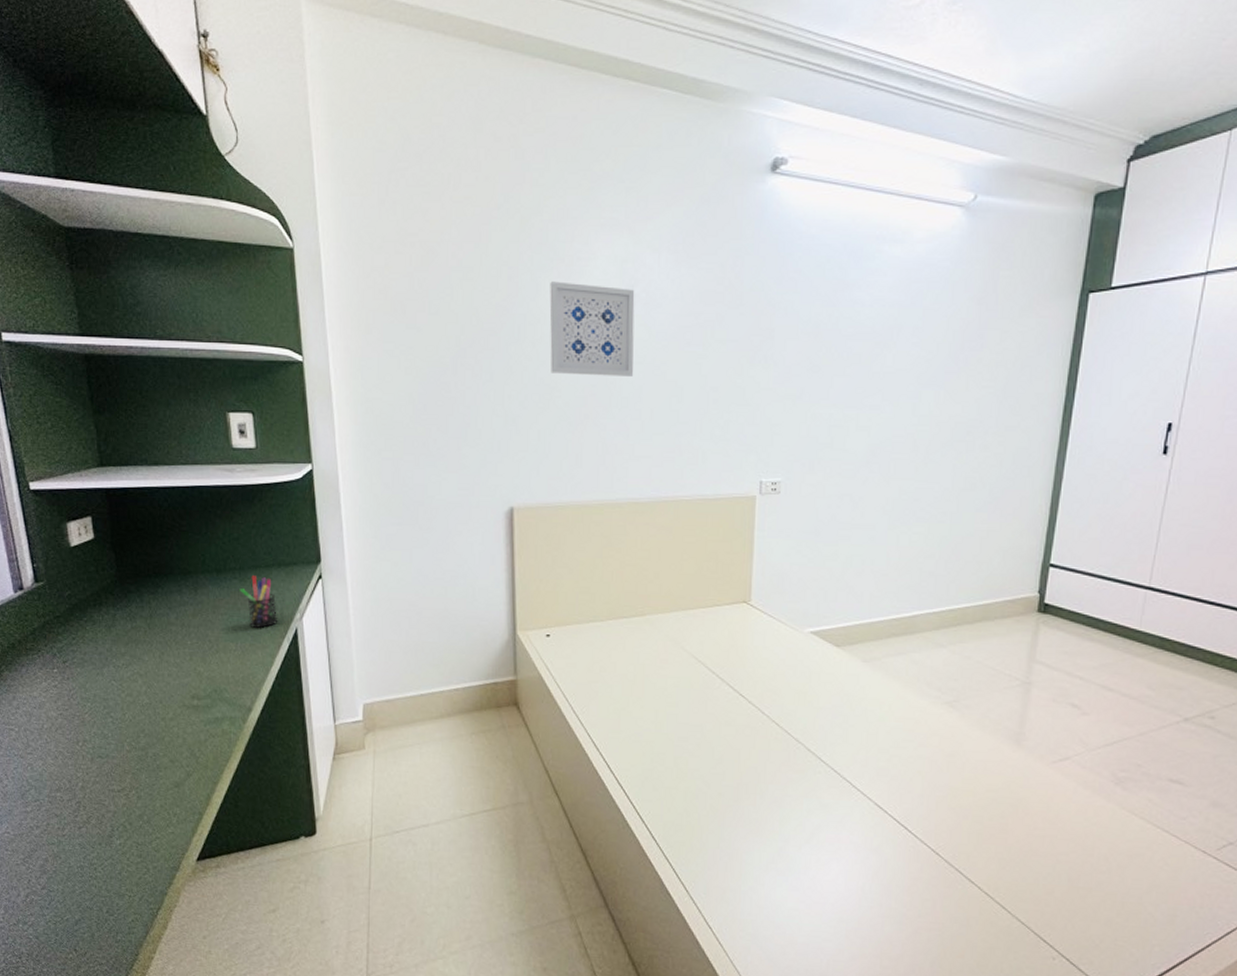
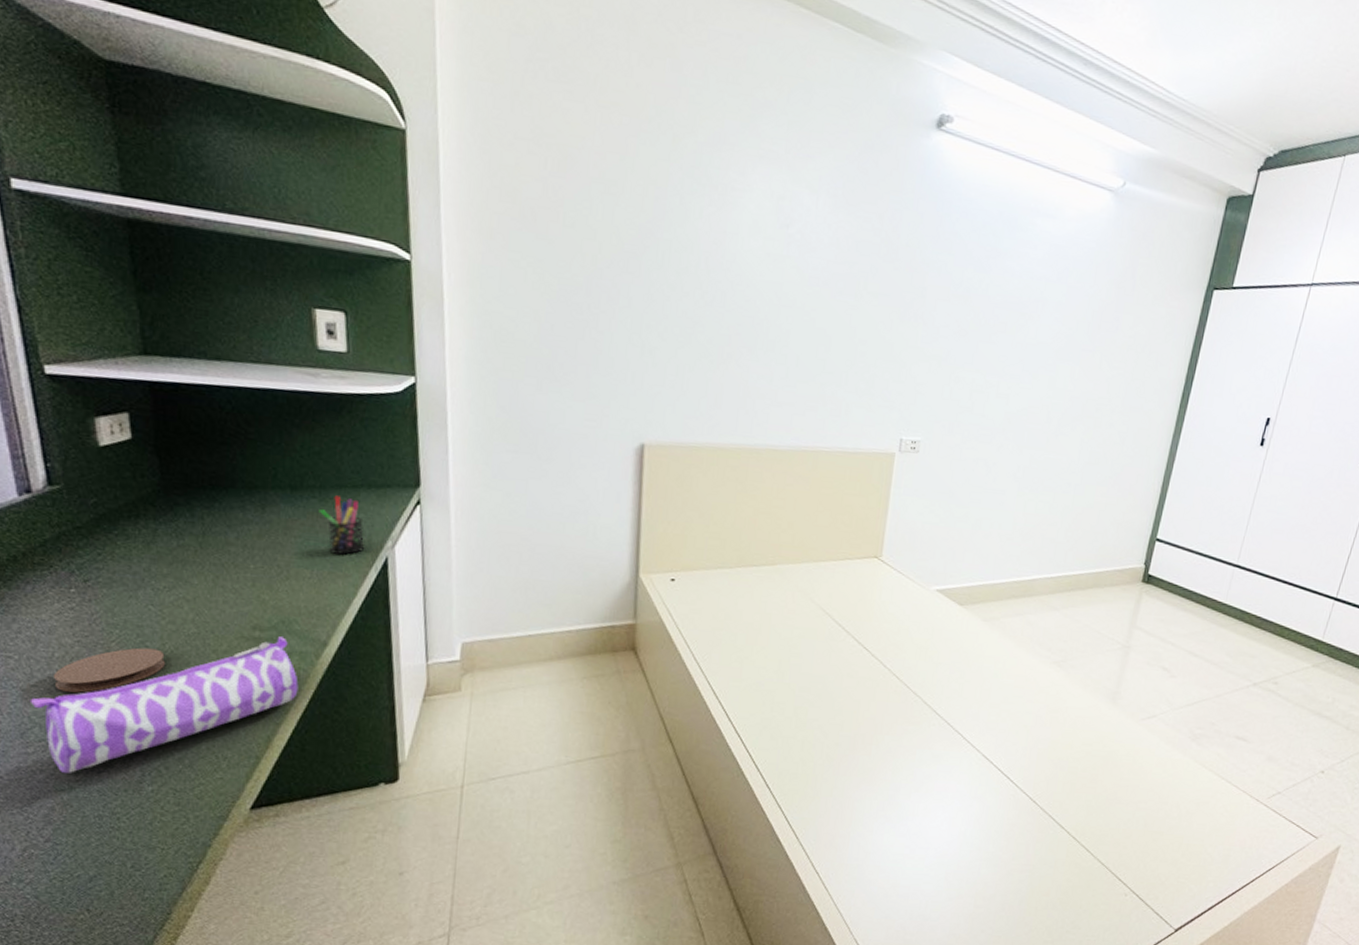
pencil case: none [27,704,230,829] -> present [29,636,299,773]
coaster: none [44,718,127,759] -> present [54,647,166,693]
wall art: present [549,281,635,376] -> none [694,208,790,319]

